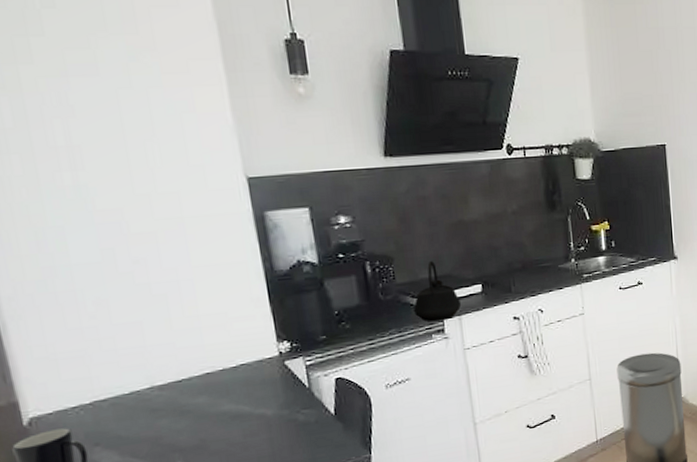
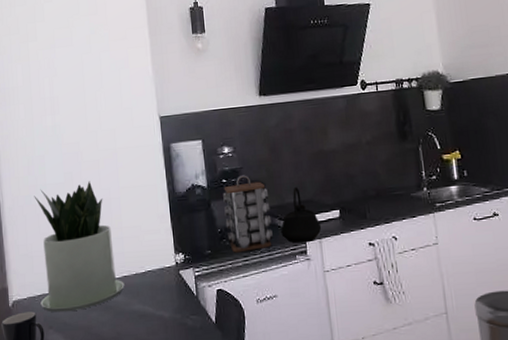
planter: none [51,259,207,426] -> present [34,181,125,313]
spice rack: none [340,248,404,337] -> present [223,175,273,253]

